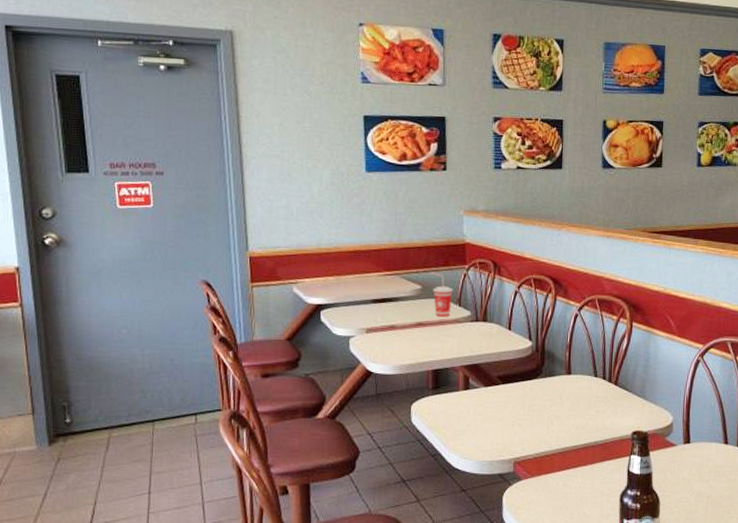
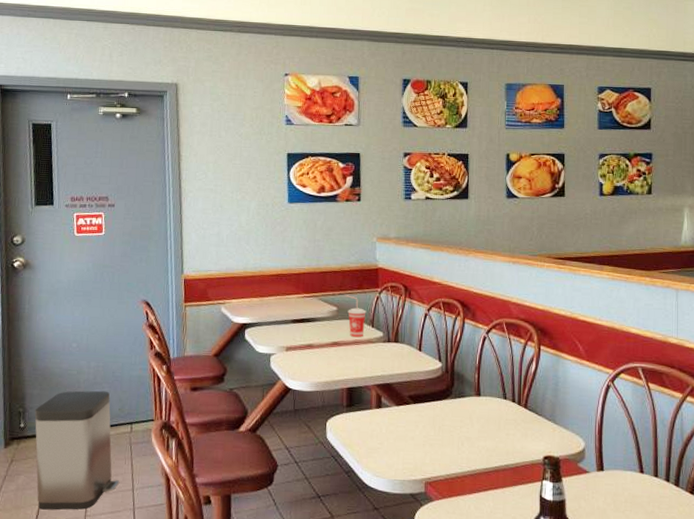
pedal bin: none [82,380,186,509] -> present [34,390,120,510]

